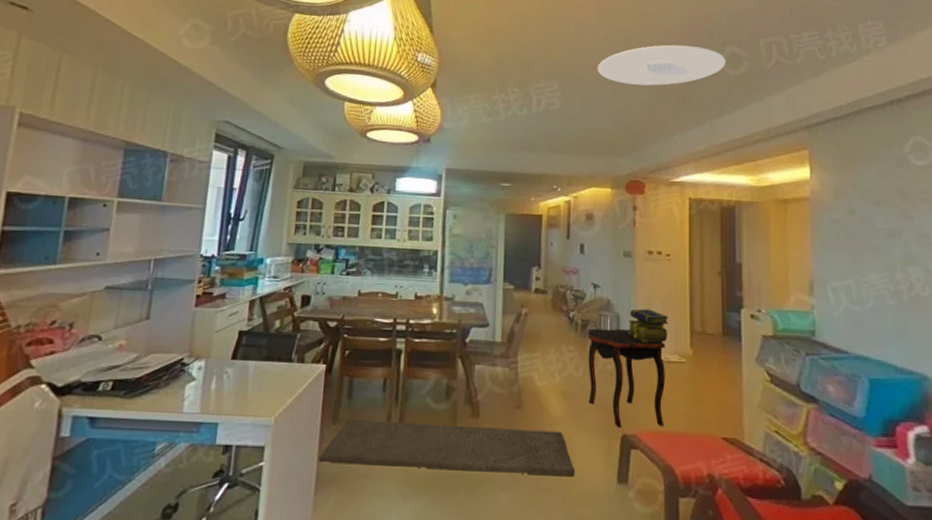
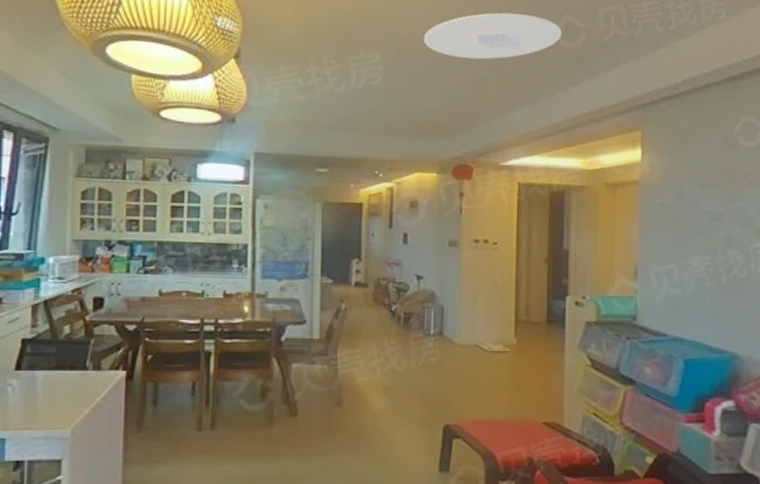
rug: present [319,420,576,477] -> none [124,425,397,471]
side table: present [587,328,665,428] -> none [410,320,490,419]
stack of books: present [628,308,668,343] -> none [452,299,494,333]

